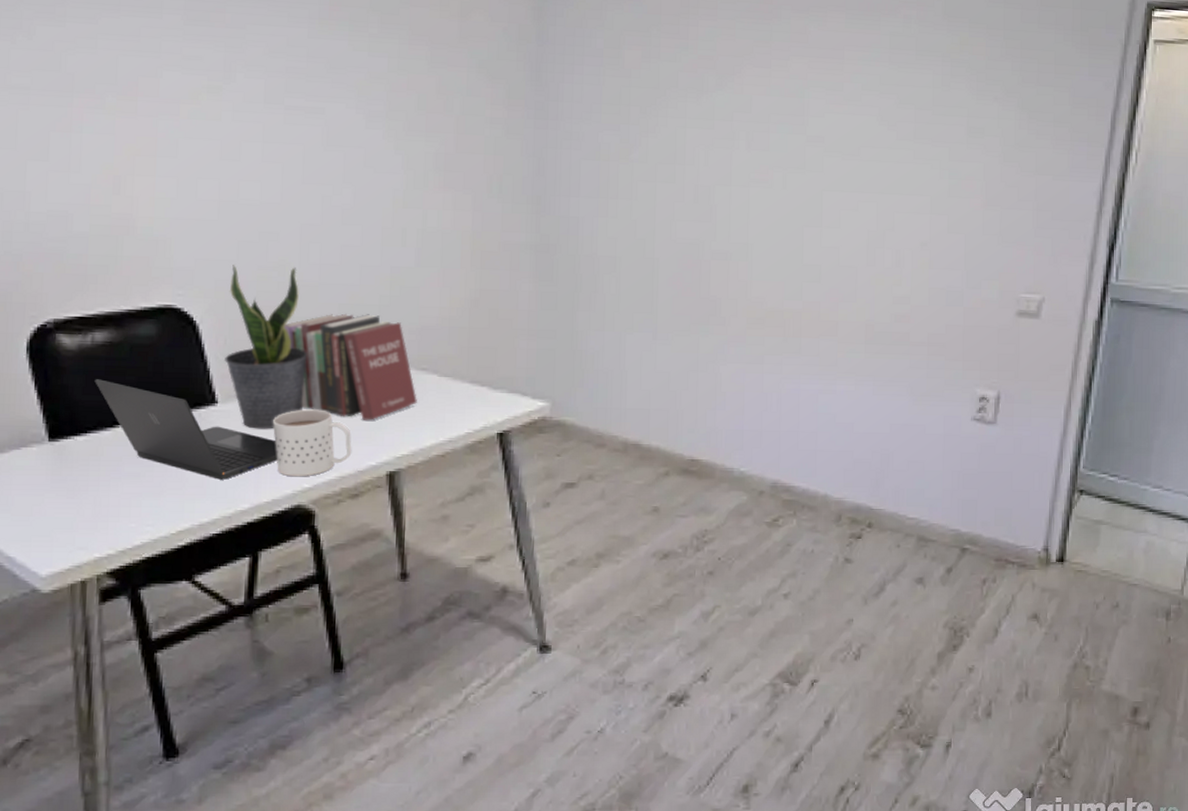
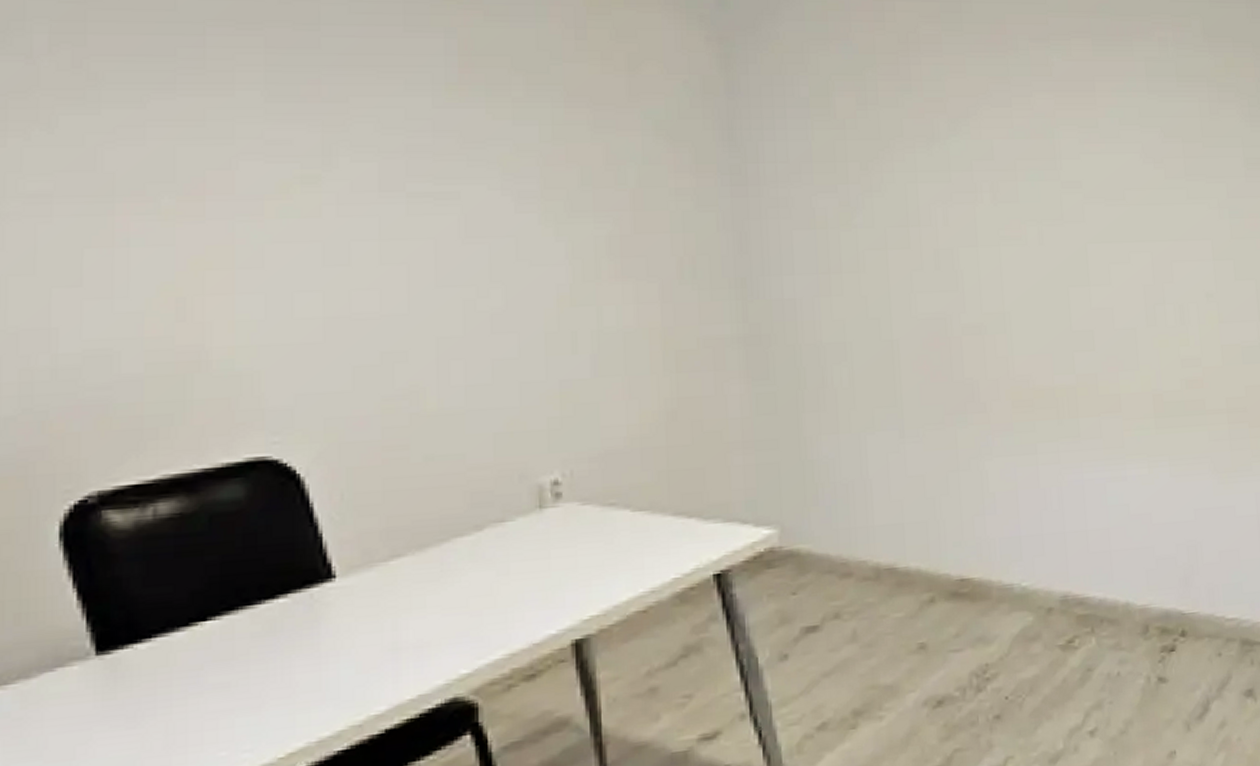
laptop: present [95,379,278,480] -> none [160,564,424,678]
potted plant: present [223,265,308,429] -> none [341,393,456,605]
mug: present [273,409,352,477] -> none [414,570,523,663]
books: present [283,313,417,420] -> none [421,442,606,578]

